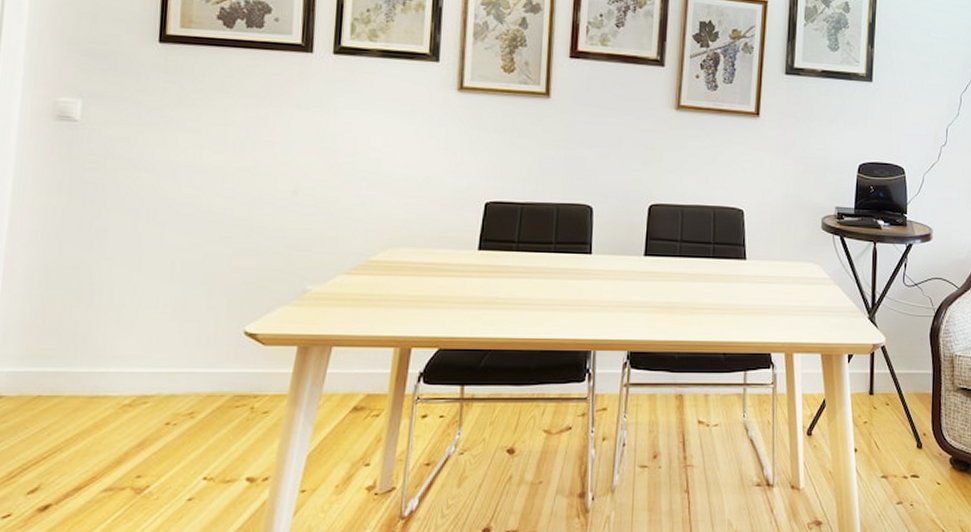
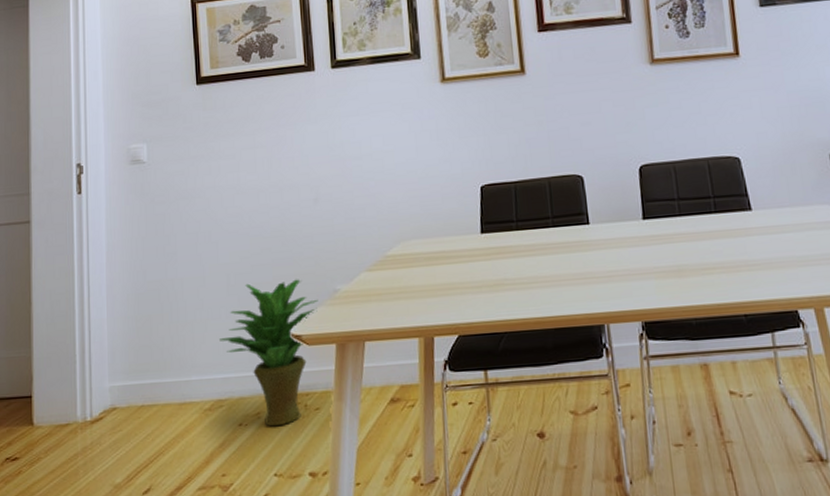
potted plant: none [152,272,283,428] -> present [220,279,318,427]

